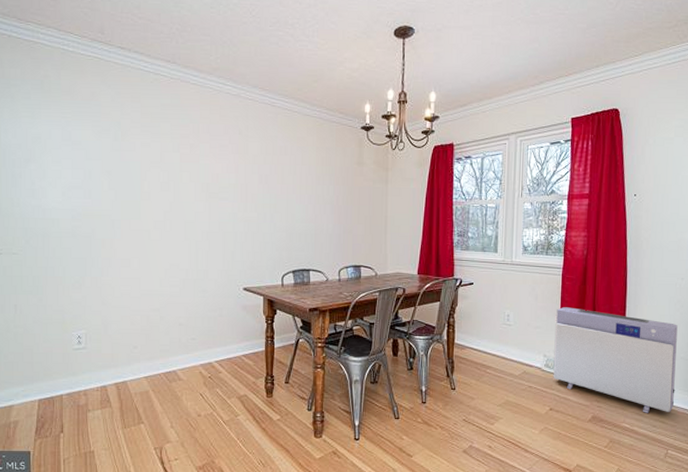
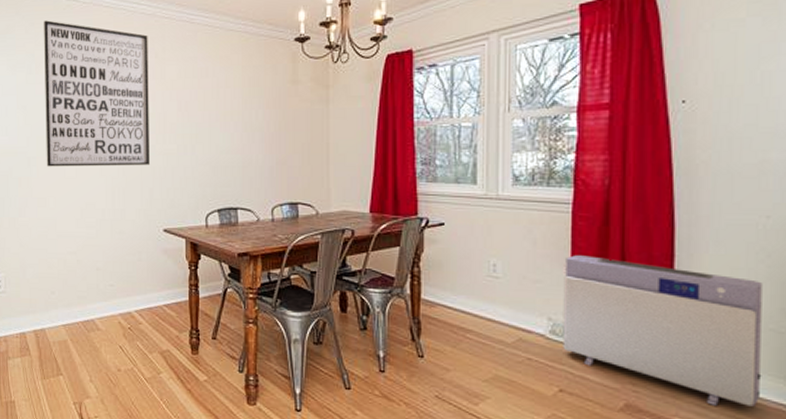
wall art: none [129,91,233,231] -> present [43,20,149,167]

